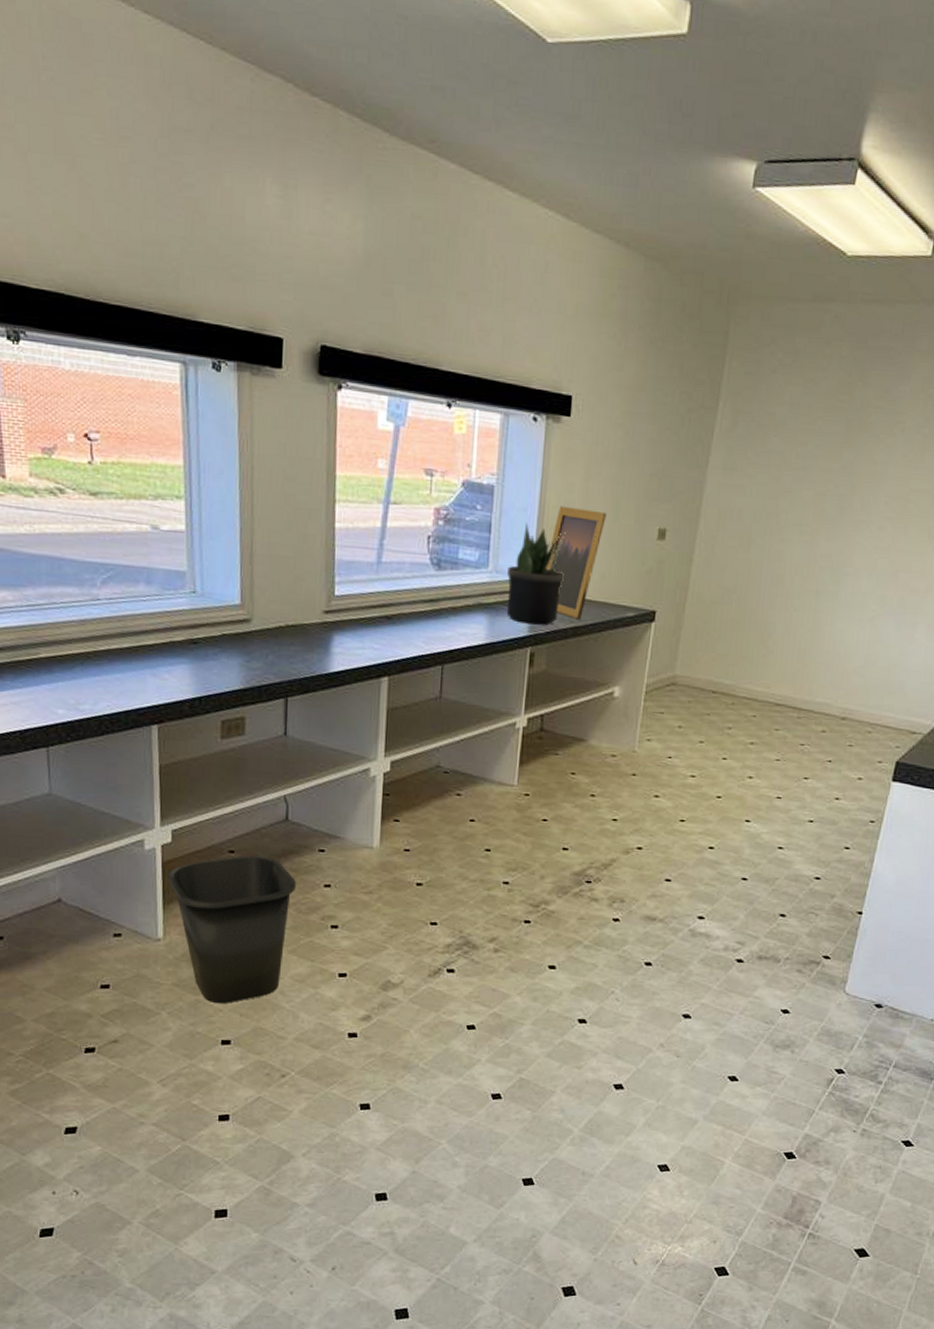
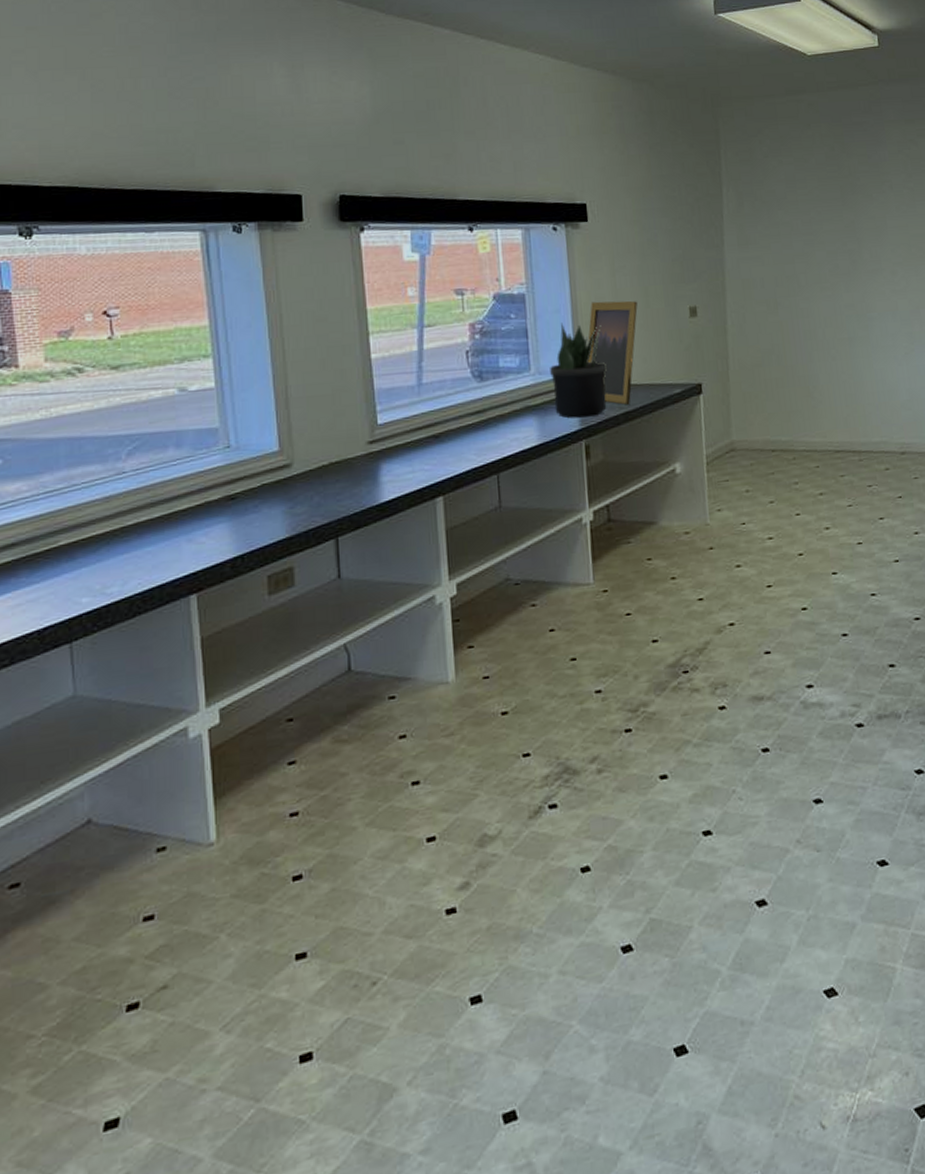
waste bin: present [168,855,296,1003] -> none [219,717,367,909]

